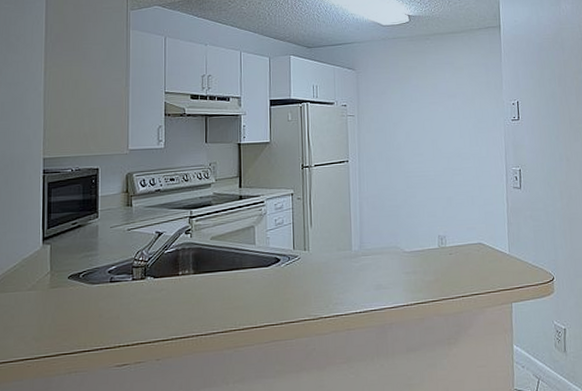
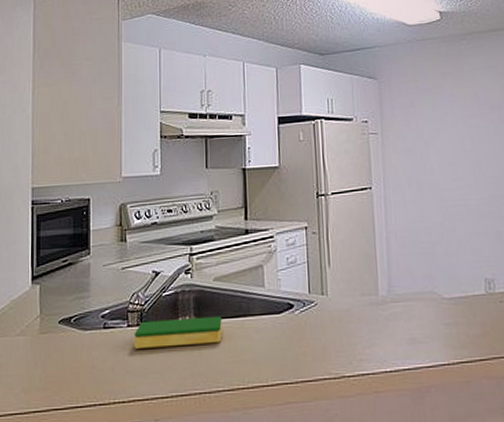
dish sponge: none [138,269,217,299] -> present [134,316,222,349]

